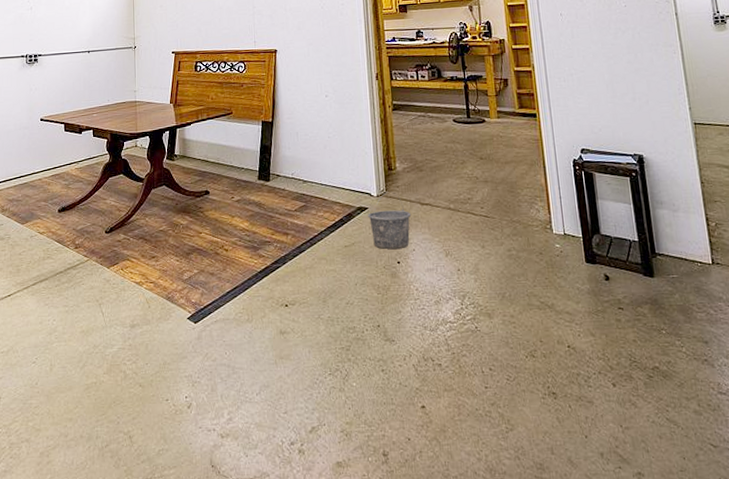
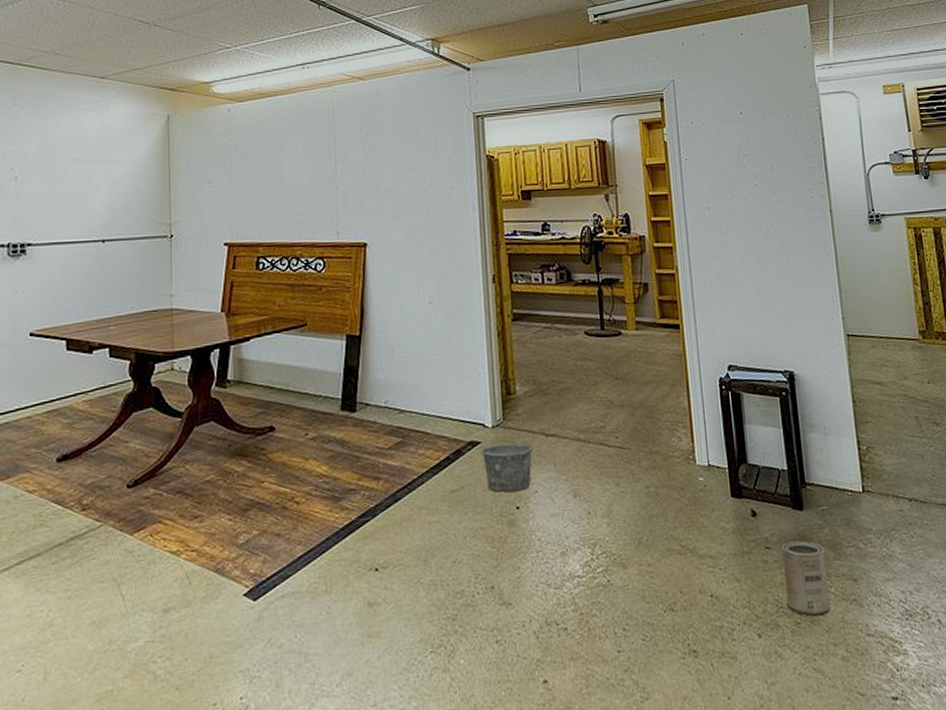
paint can: none [634,304,683,372] -> present [781,541,831,617]

